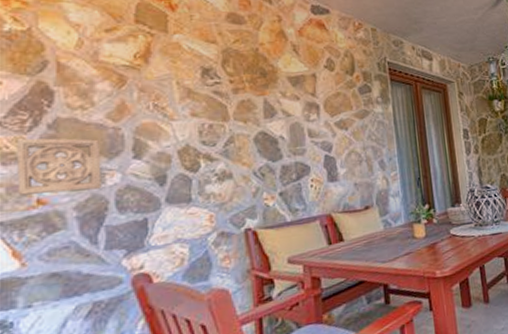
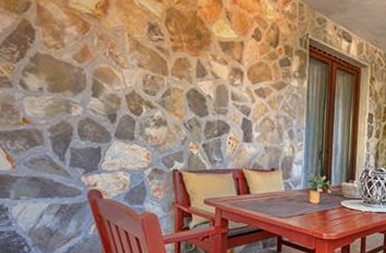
wall ornament: present [15,138,102,196] -> none [8,67,69,117]

